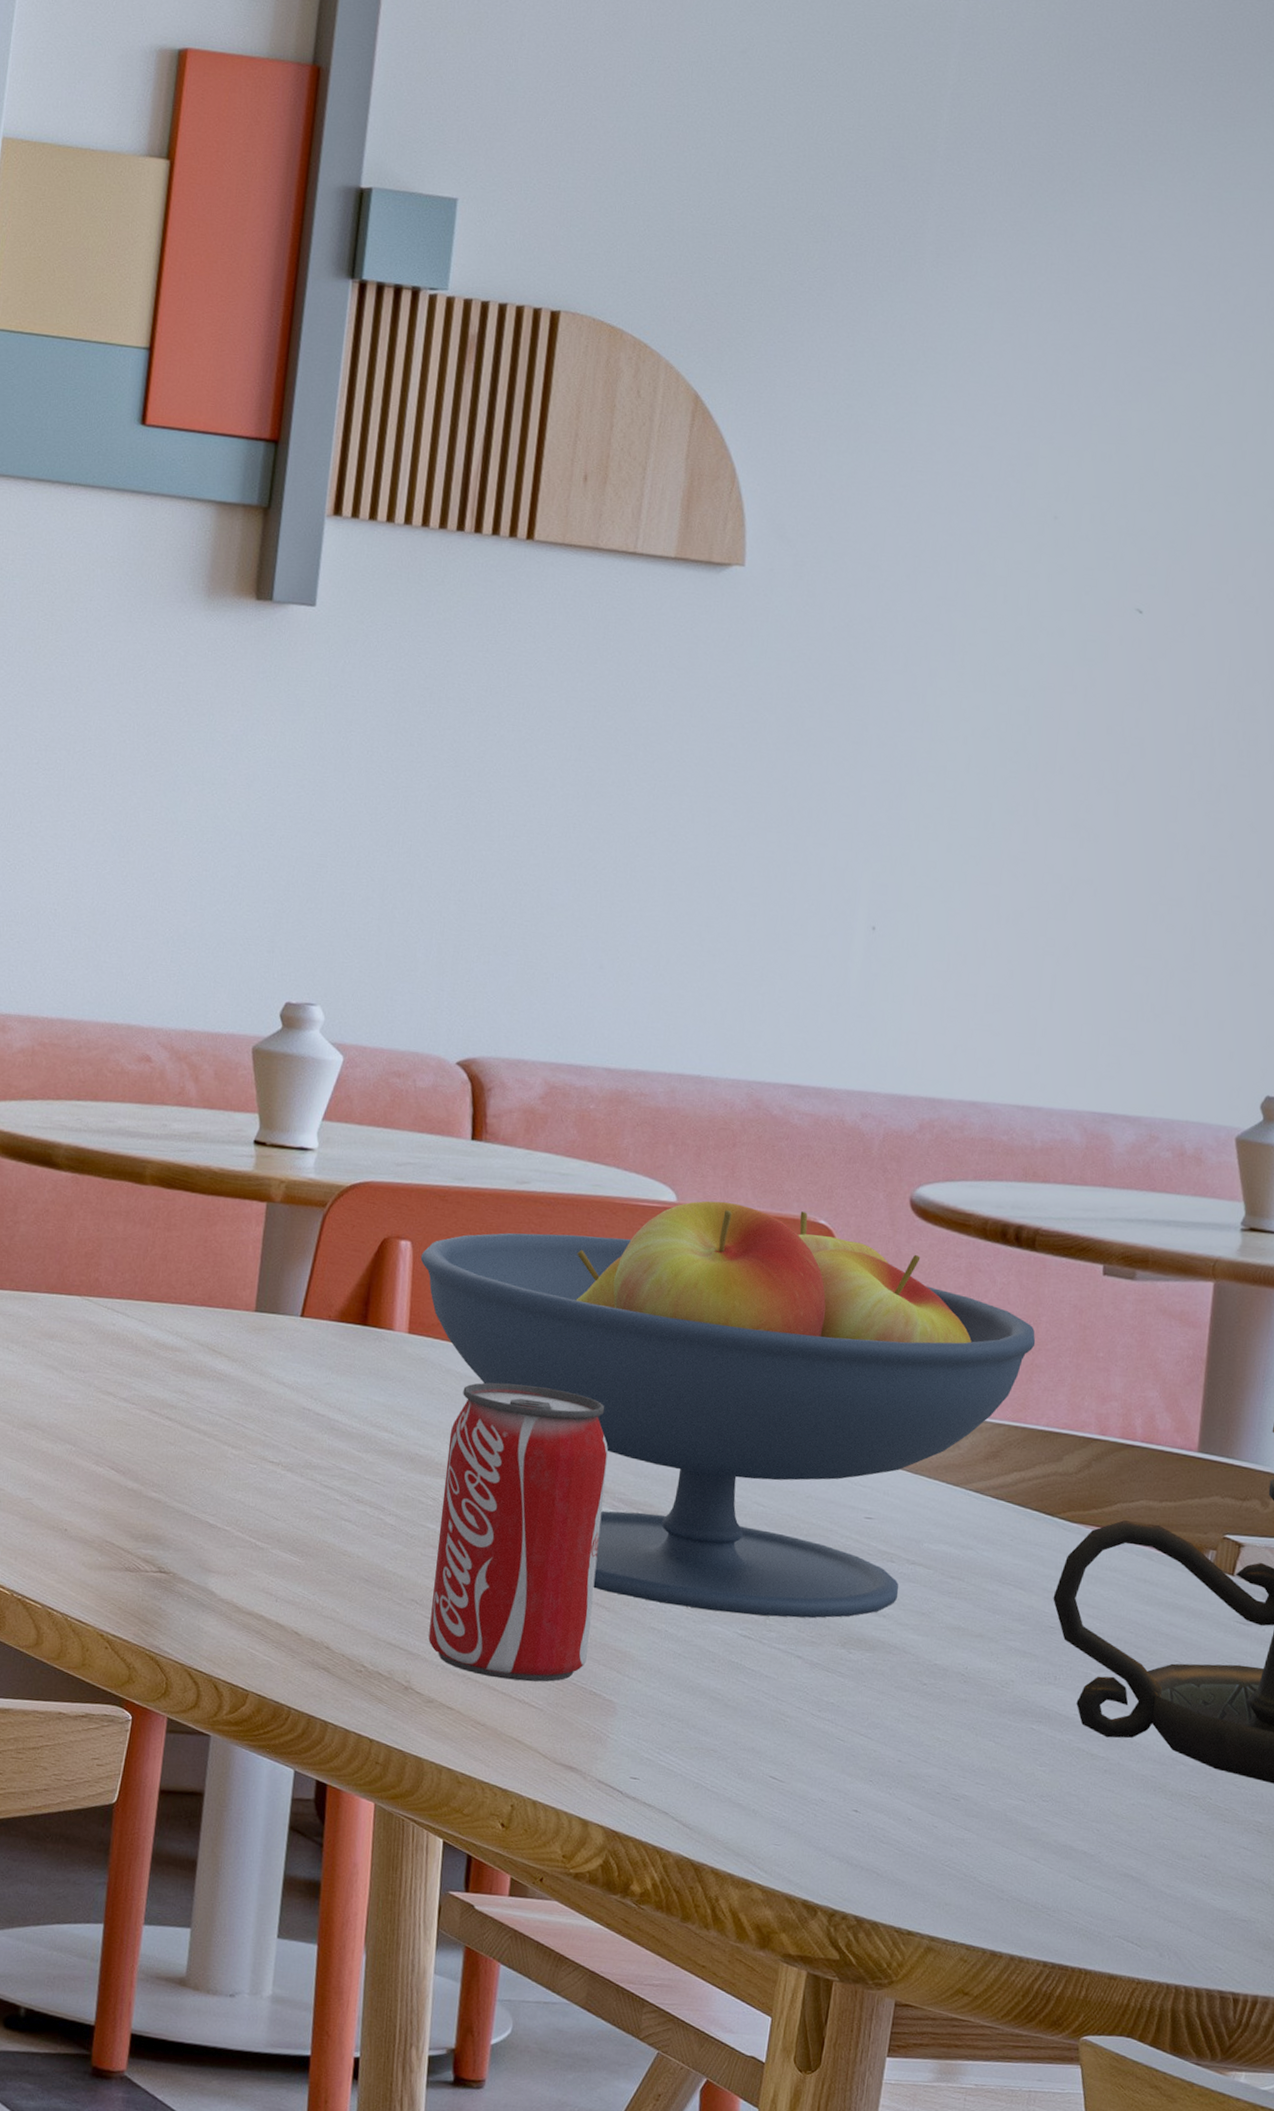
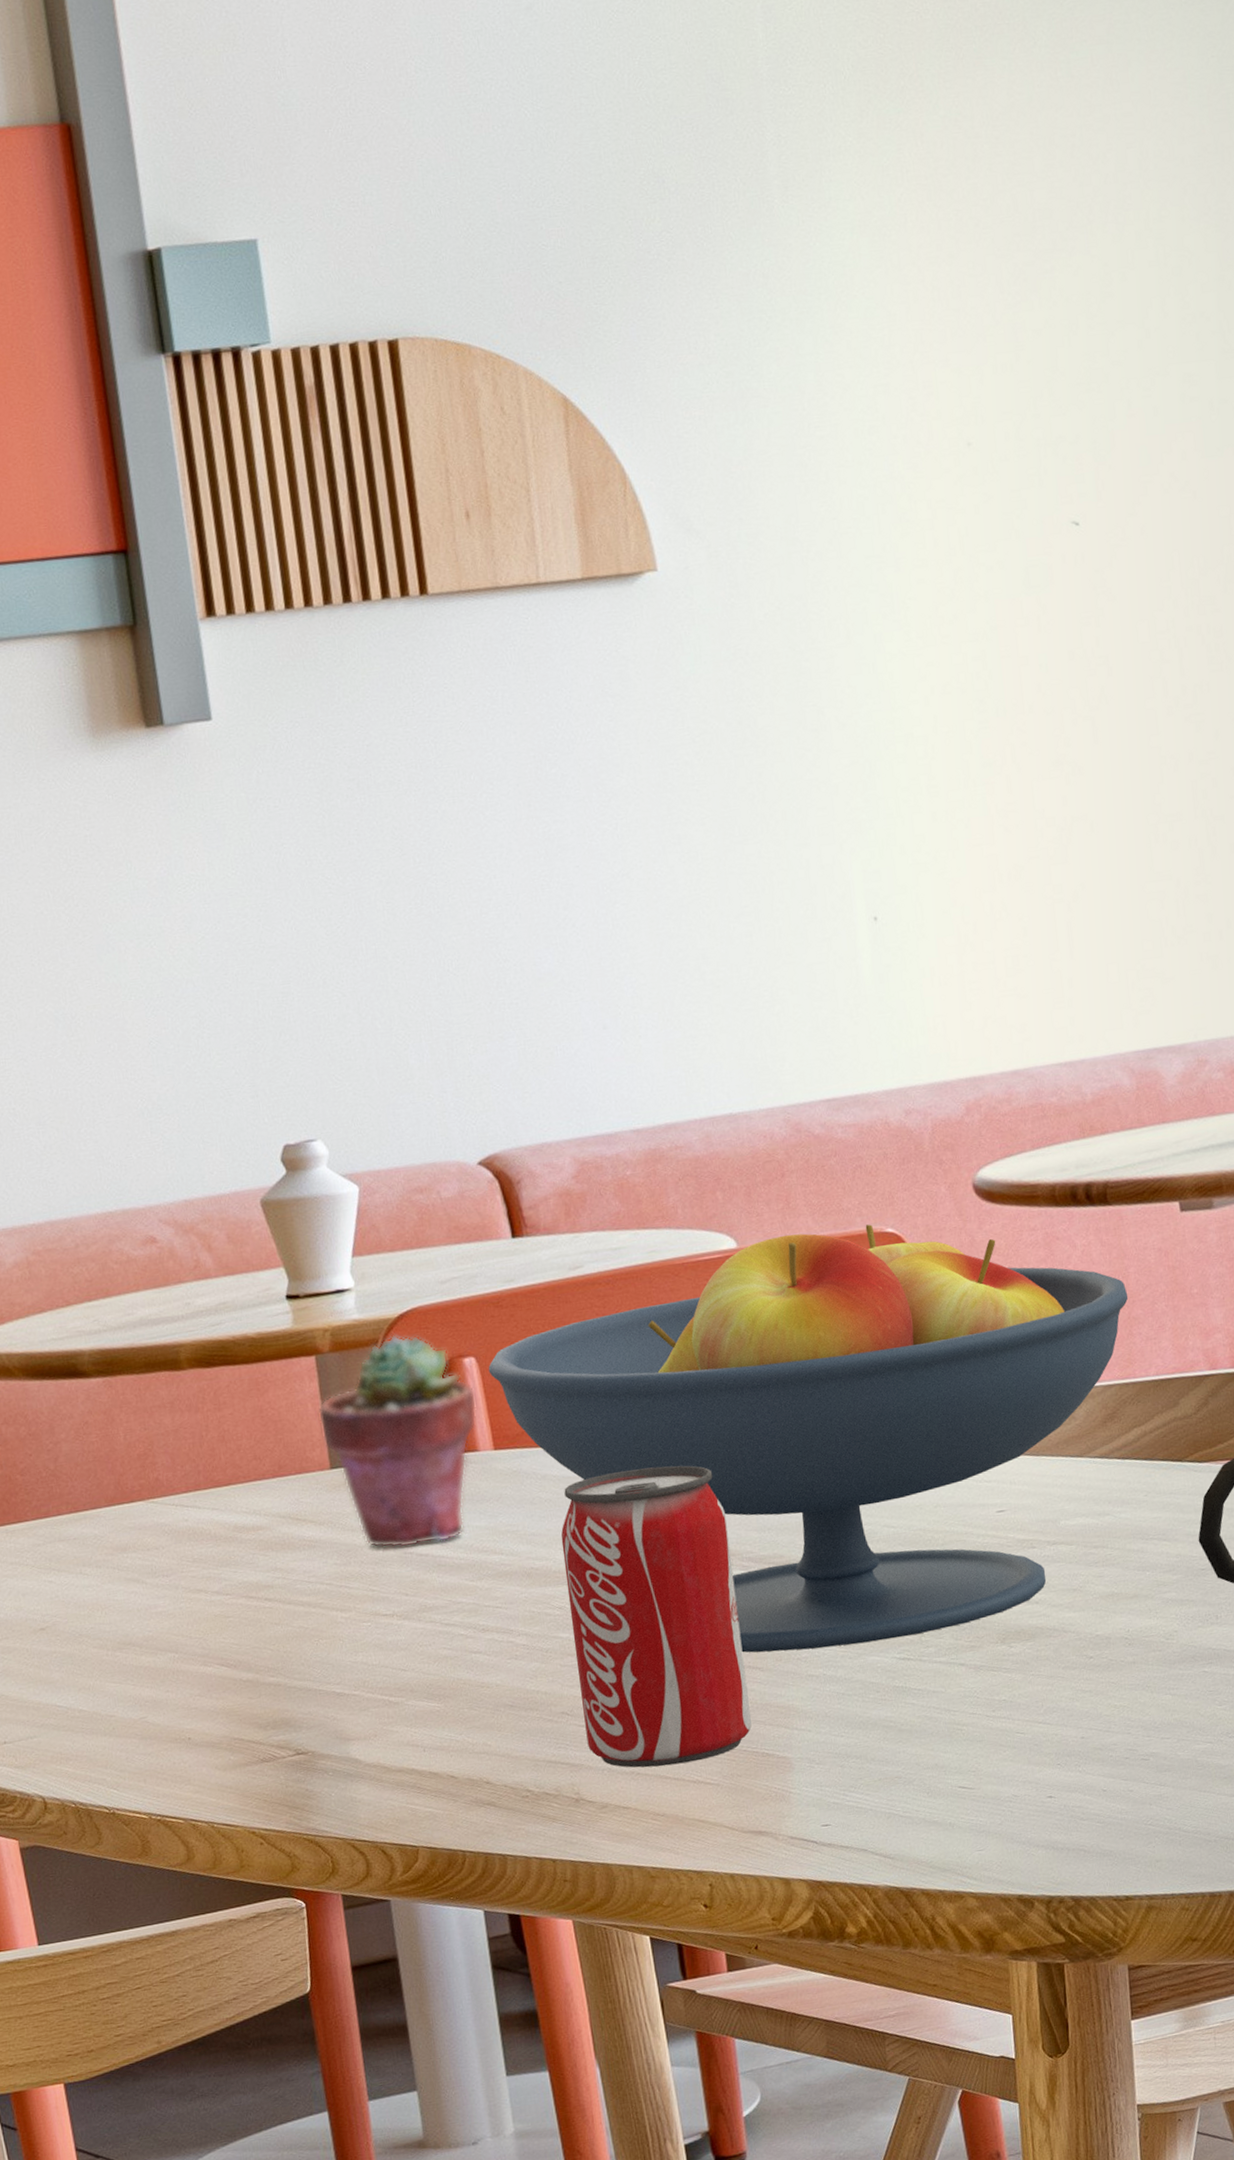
potted succulent: none [255,1202,404,1408] -> present [317,1334,477,1548]

